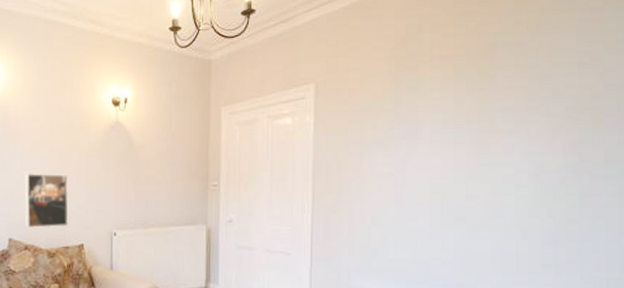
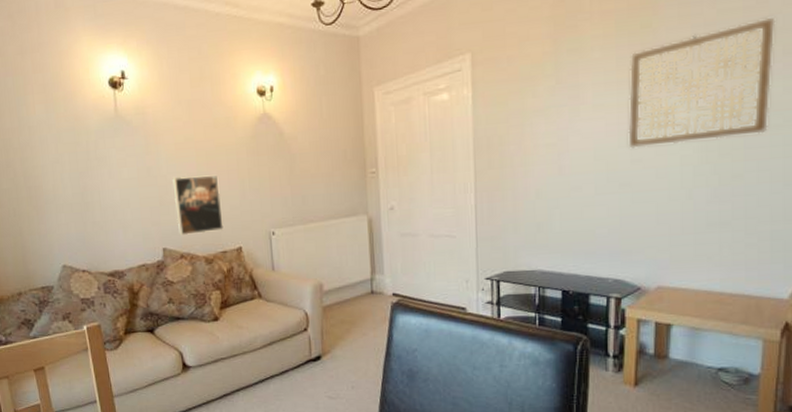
wall art: none [464,74,610,185] -> present [628,17,776,149]

